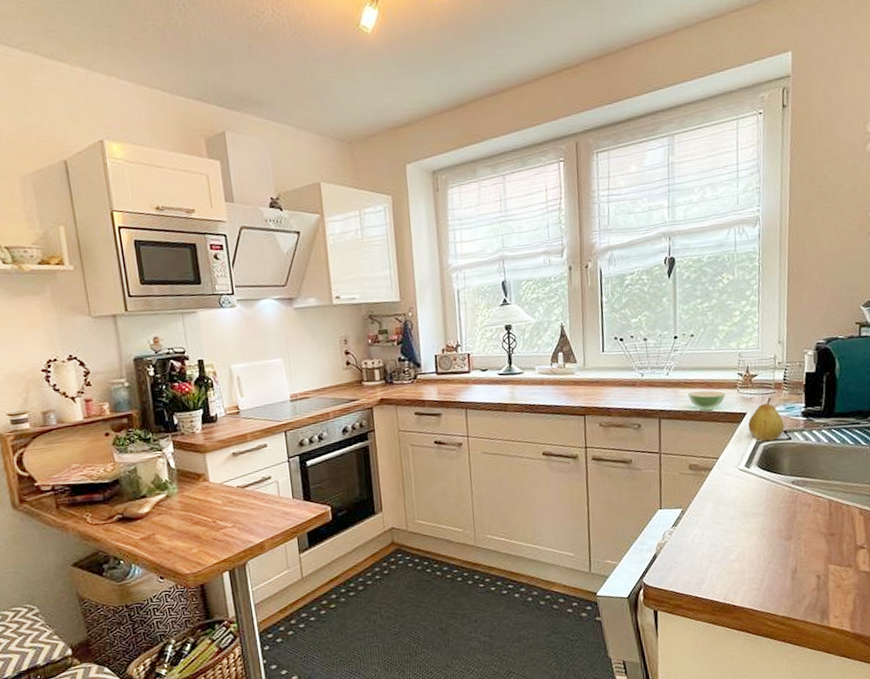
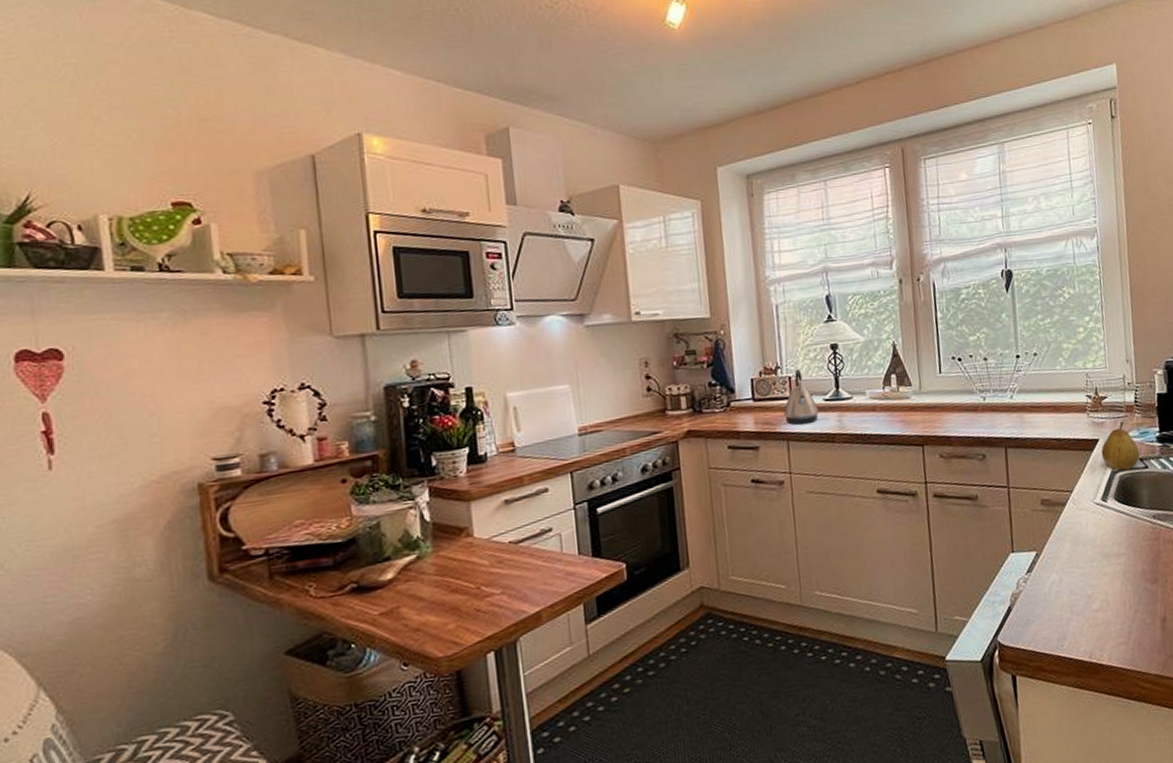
kettle: none [463,346,493,397] -> present [784,368,819,426]
bowl: present [687,390,726,413] -> none [1034,415,1076,440]

